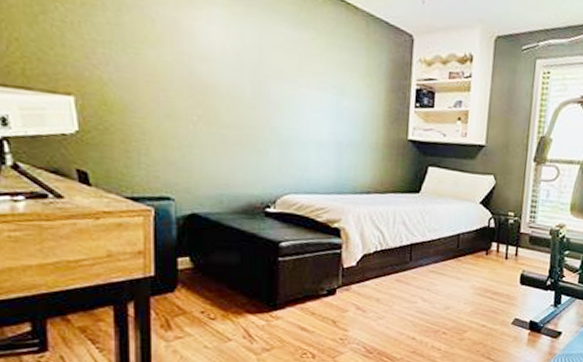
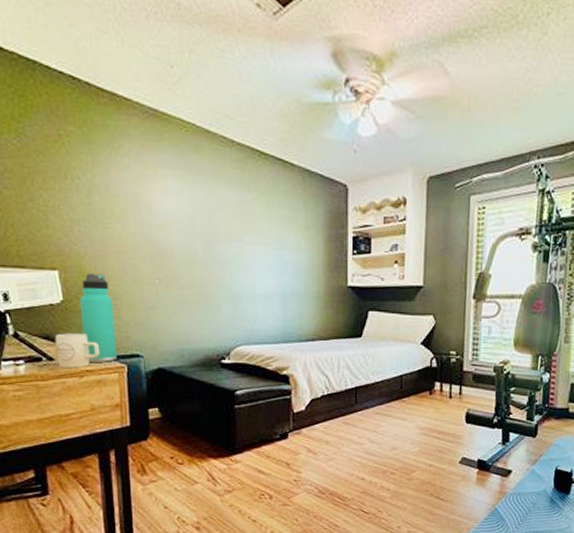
mug: none [65,167,122,209] -> present [55,333,101,368]
thermos bottle: none [99,102,144,205] -> present [79,273,118,363]

